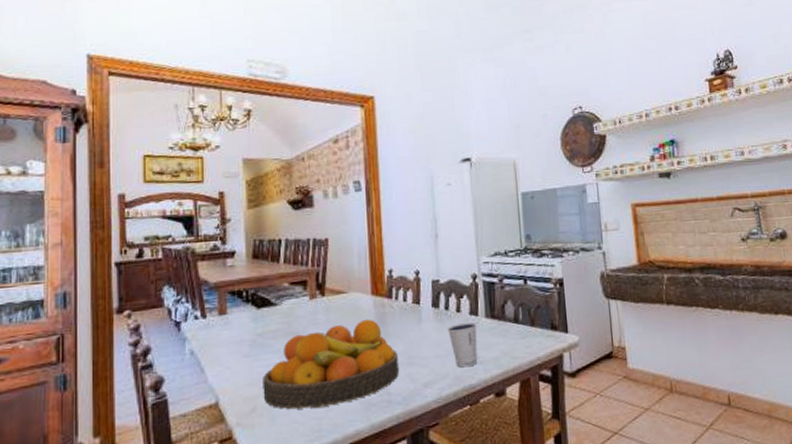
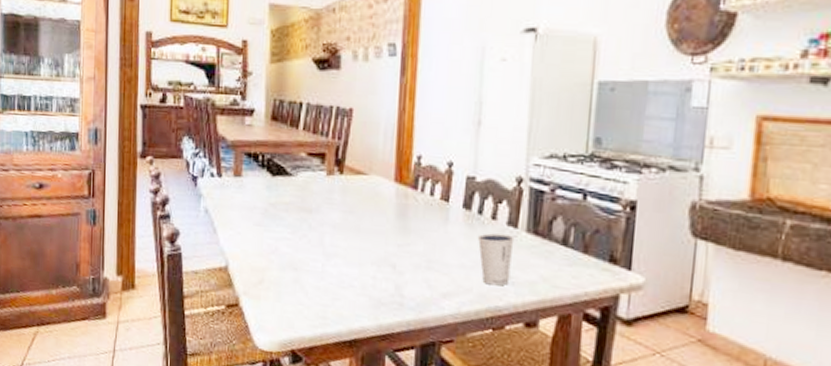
fruit bowl: present [262,319,400,409] -> none [271,208,417,296]

